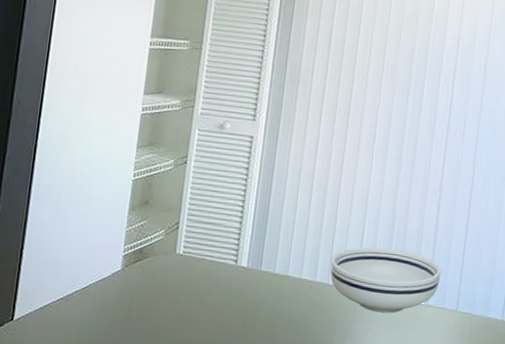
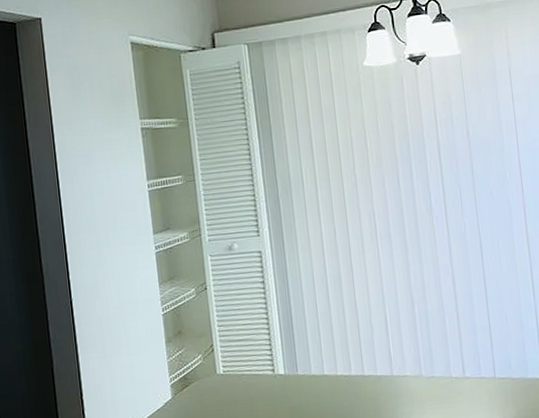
bowl: present [330,247,442,313] -> none [360,329,472,394]

